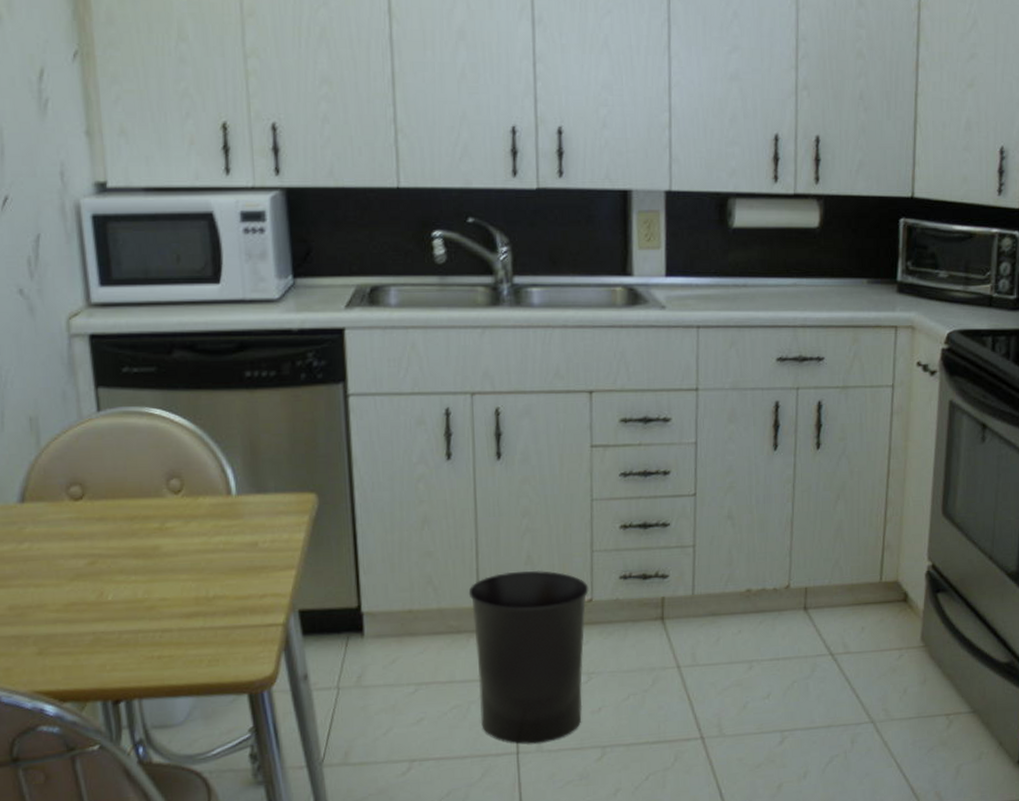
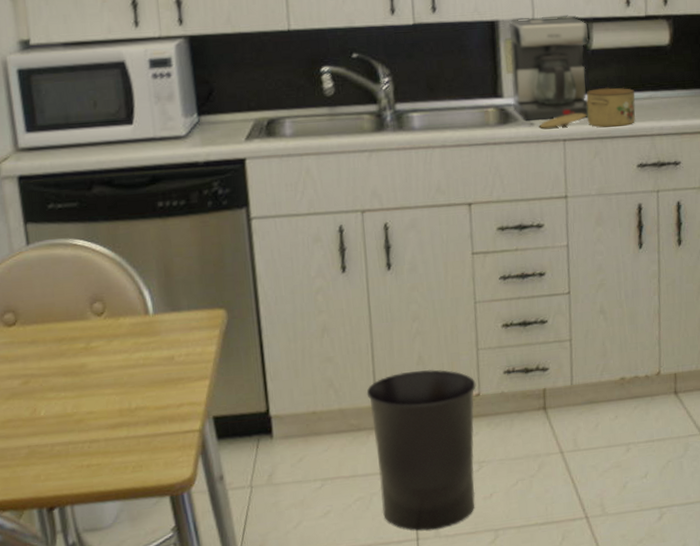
coffee maker: none [643,190,730,303] -> present [509,17,589,121]
cooking pot: none [670,271,778,315] -> present [539,87,636,129]

